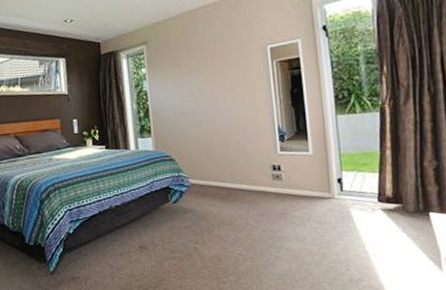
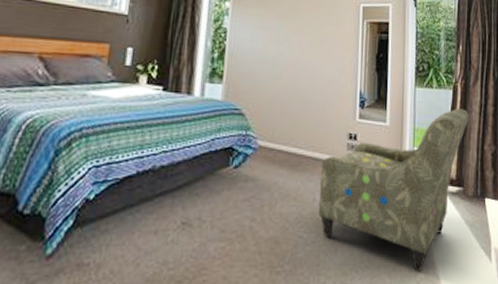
armchair: none [249,129,403,281] -> present [318,109,470,272]

